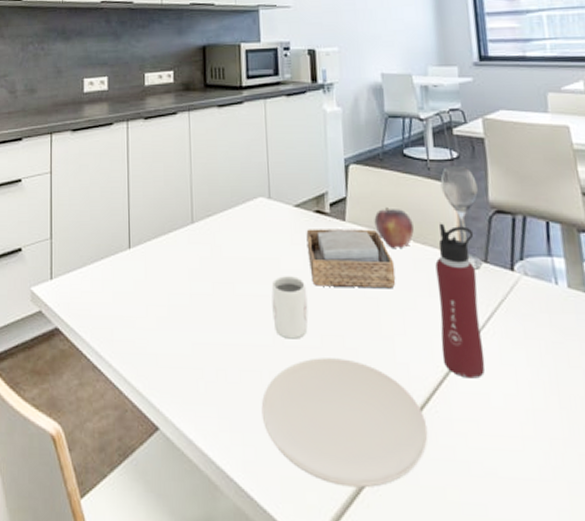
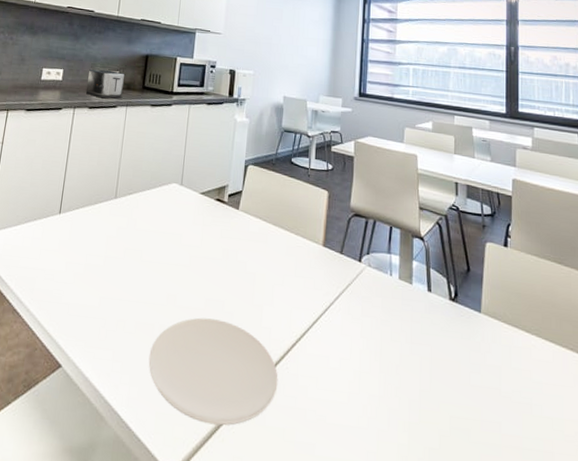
toaster: none [137,70,182,105] -> present [86,69,126,99]
mug: present [271,276,309,339] -> none [169,249,200,301]
napkin holder: present [306,229,396,289] -> none [205,213,272,268]
fruit: present [374,207,414,248] -> none [261,202,291,236]
water bottle: present [435,223,485,379] -> none [298,219,336,344]
wineglass: present [440,165,483,270] -> none [316,175,343,259]

